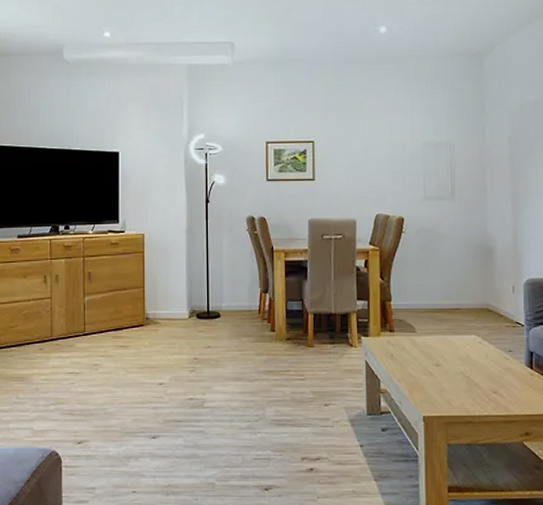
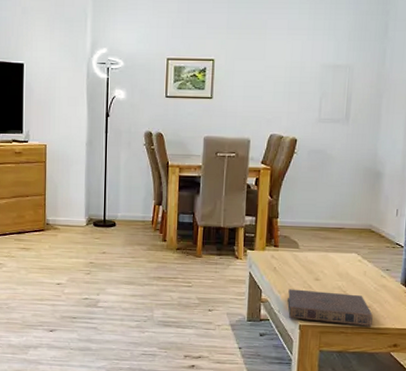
book: none [408,377,500,414] -> present [287,289,373,327]

